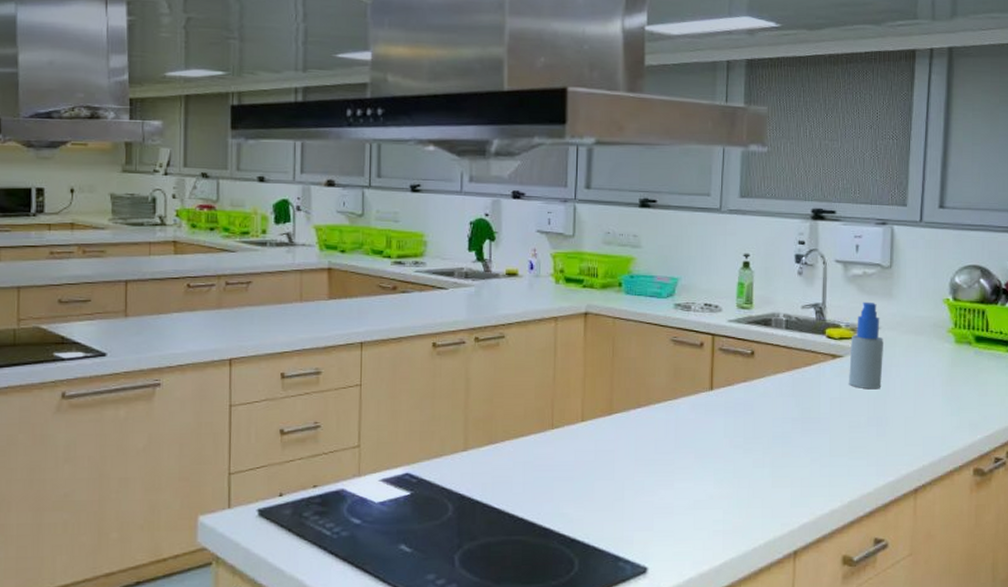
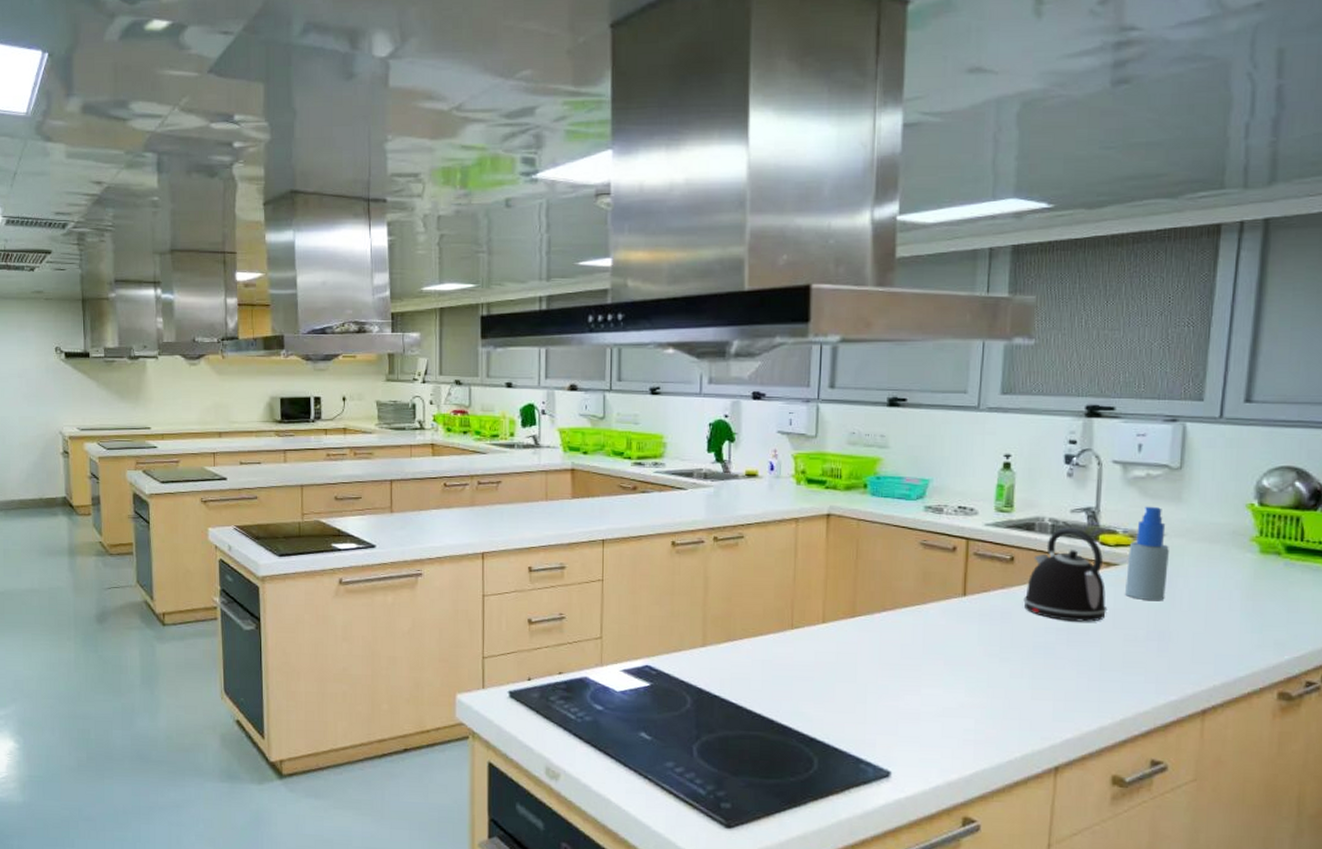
kettle: none [763,322,835,411] -> present [1023,527,1108,622]

